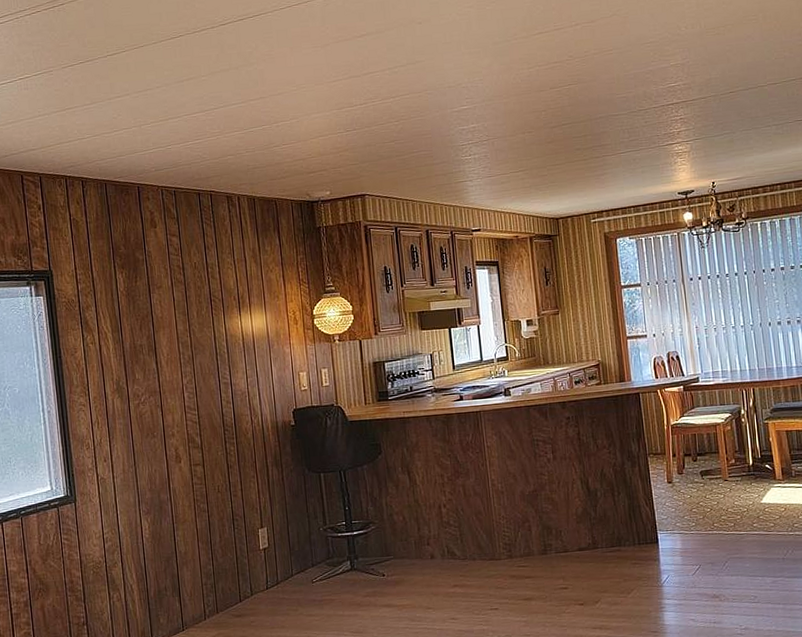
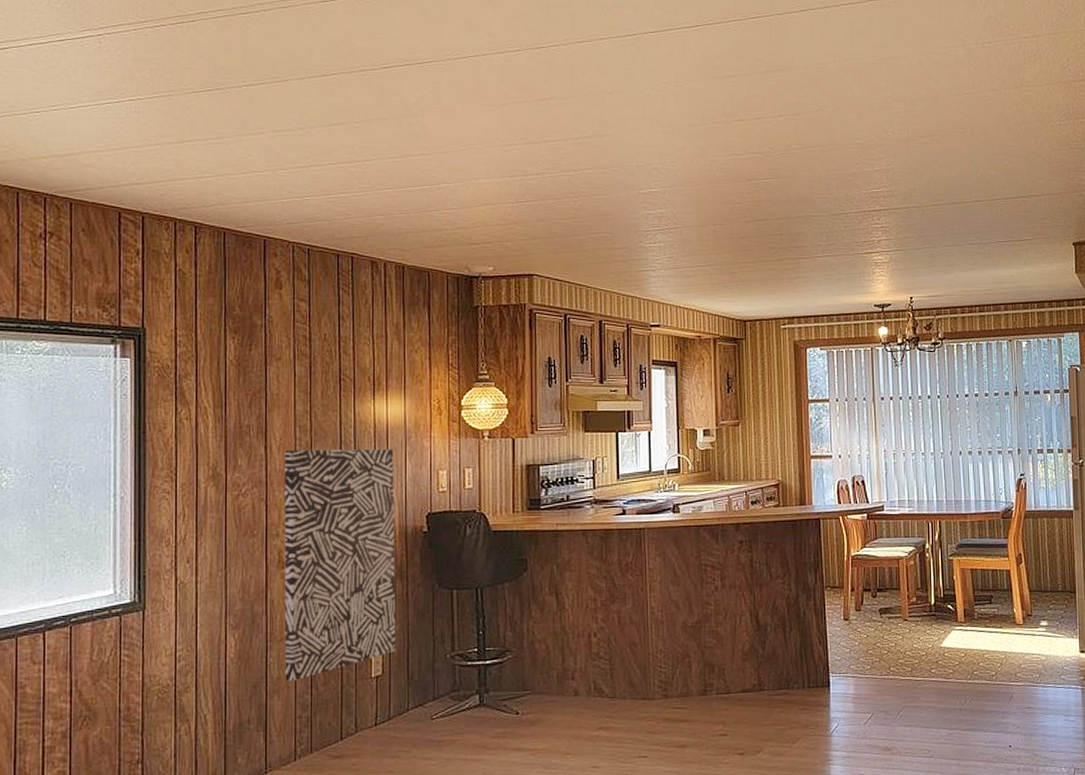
wall art: none [171,357,278,556] -> present [284,449,396,682]

